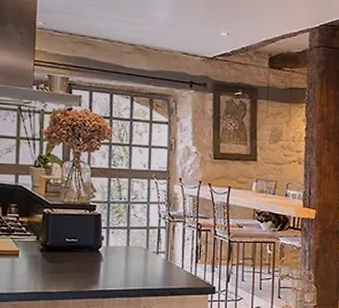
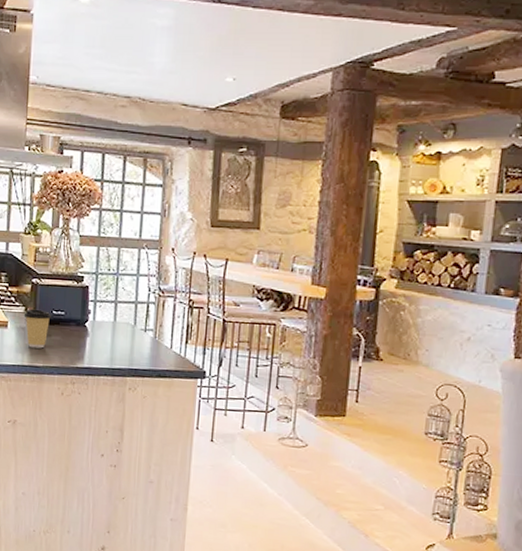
coffee cup: none [35,237,64,275] -> present [23,309,51,349]

